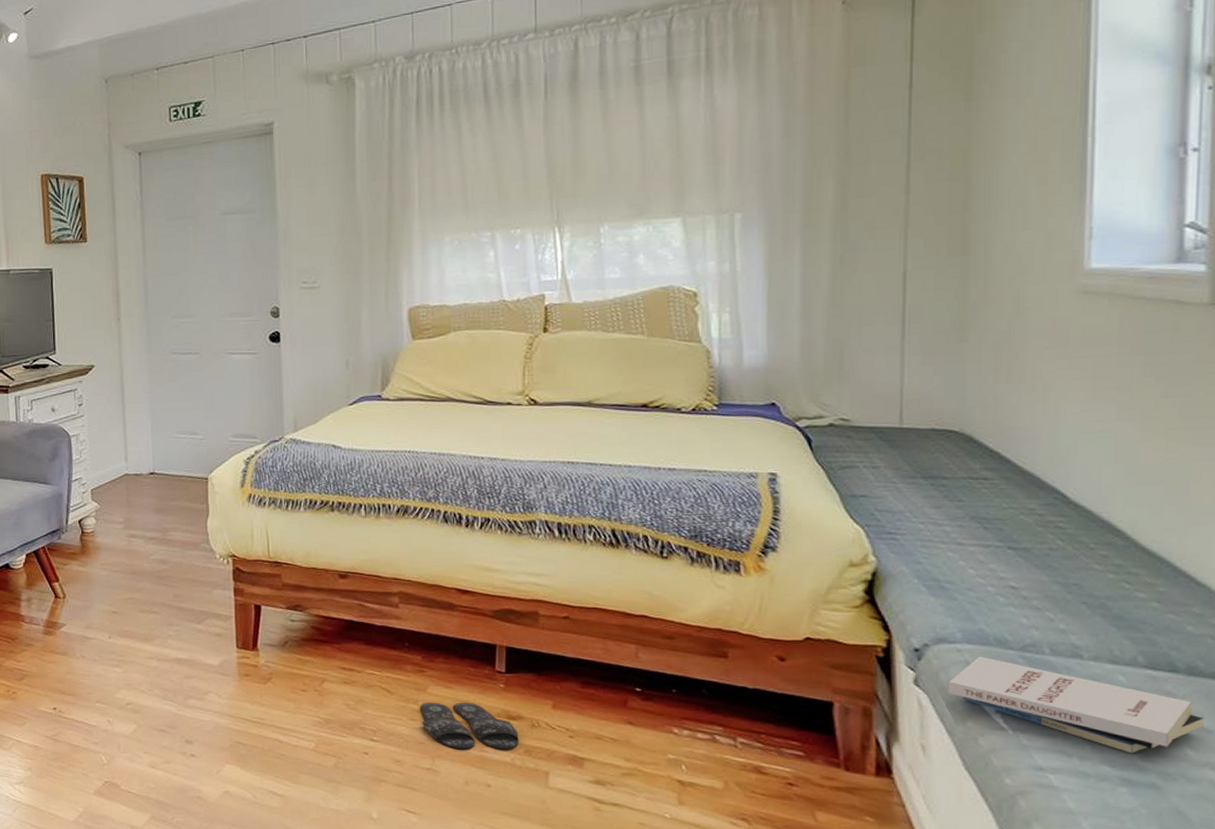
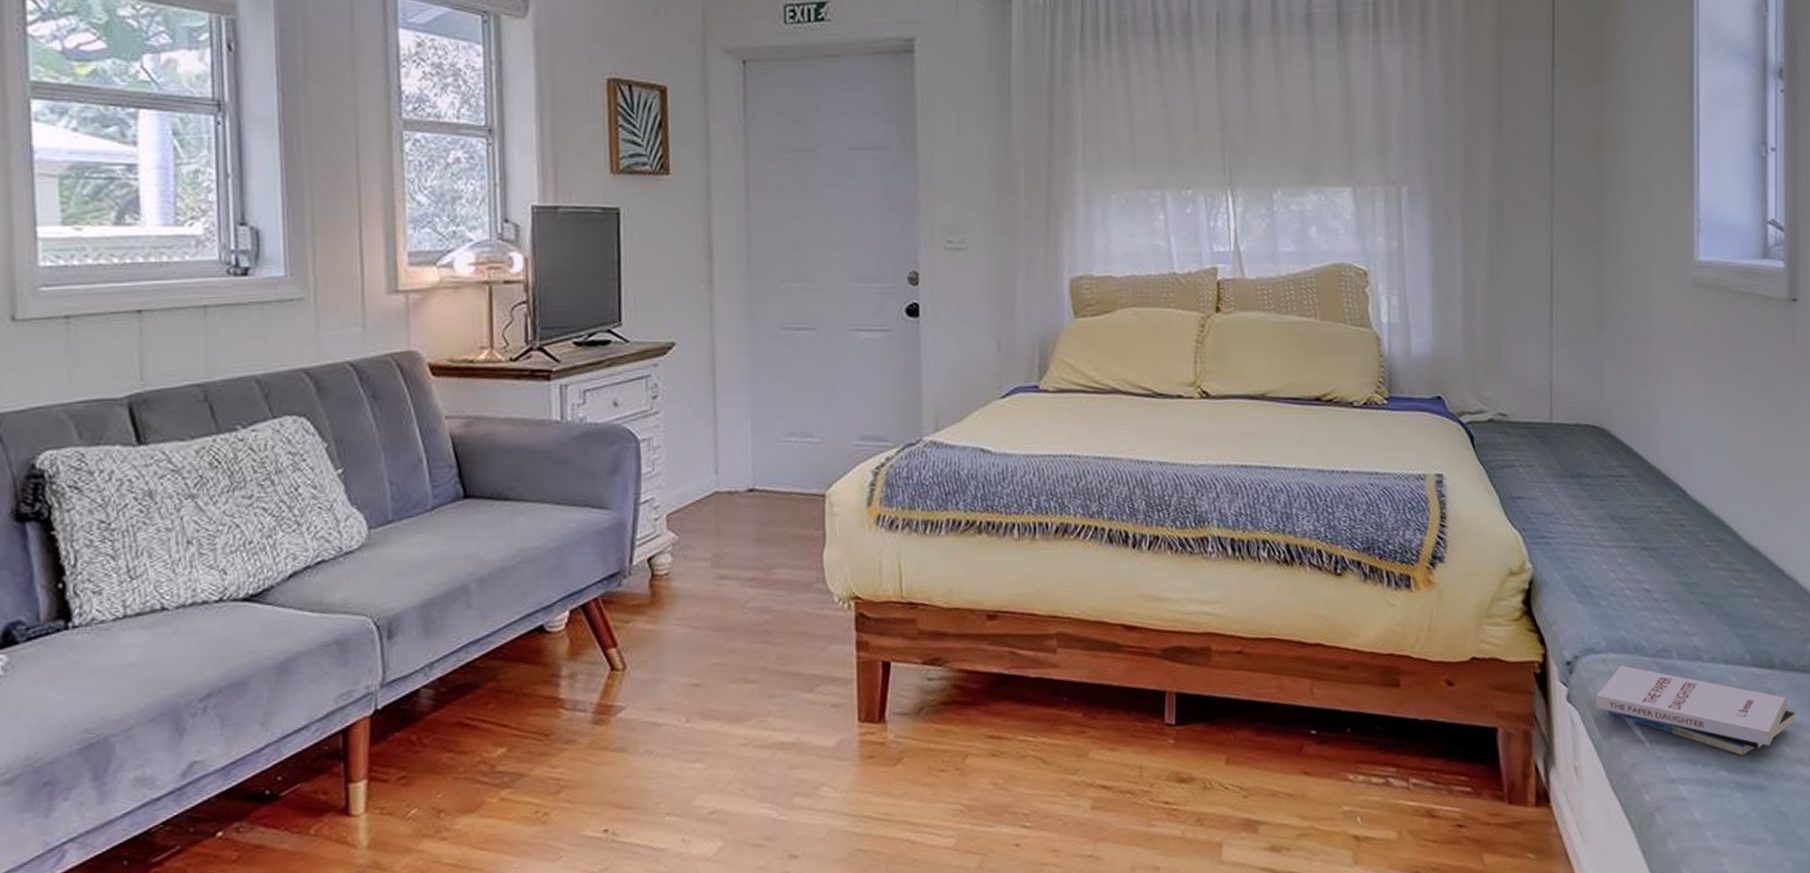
slippers: present [420,702,519,750] -> none [1081,765,1190,828]

